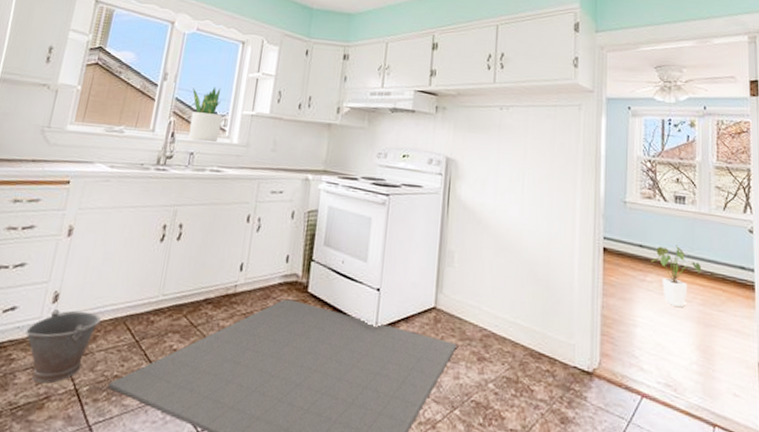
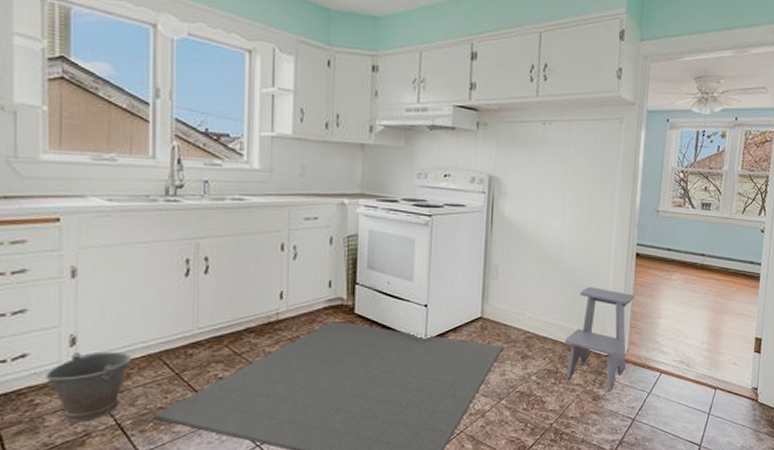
planter: present [188,87,223,143] -> none [195,104,237,169]
step stool: none [526,282,604,414] -> present [565,287,634,392]
house plant: present [652,244,702,308] -> none [677,246,719,300]

